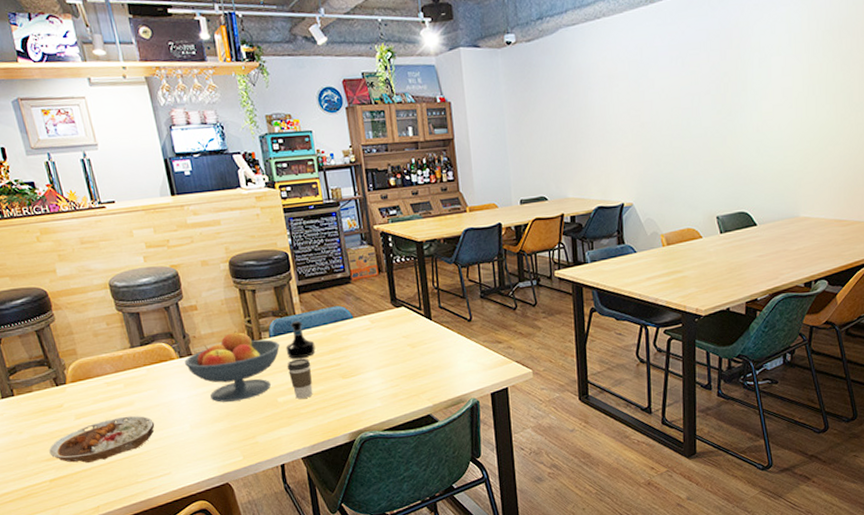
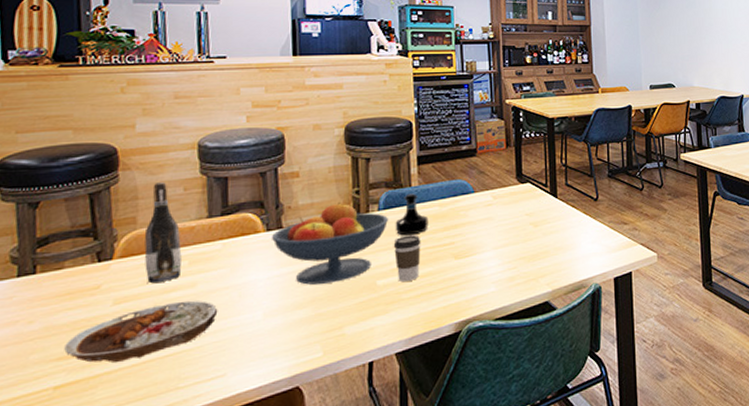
wine bottle: none [82,318,120,403] -> present [144,181,182,284]

